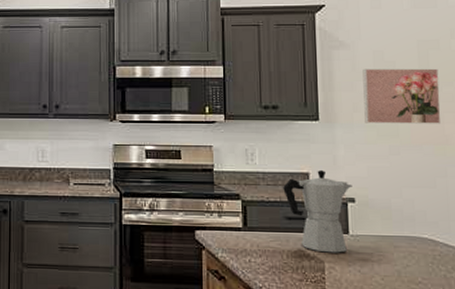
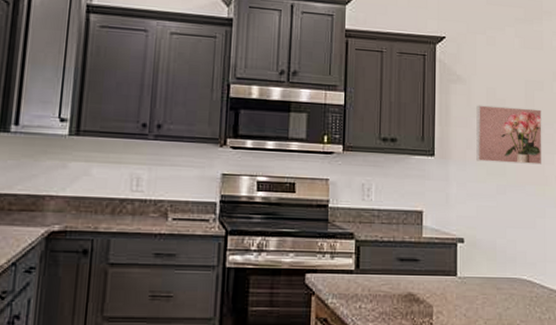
moka pot: present [283,169,352,253] -> none [397,207,462,296]

